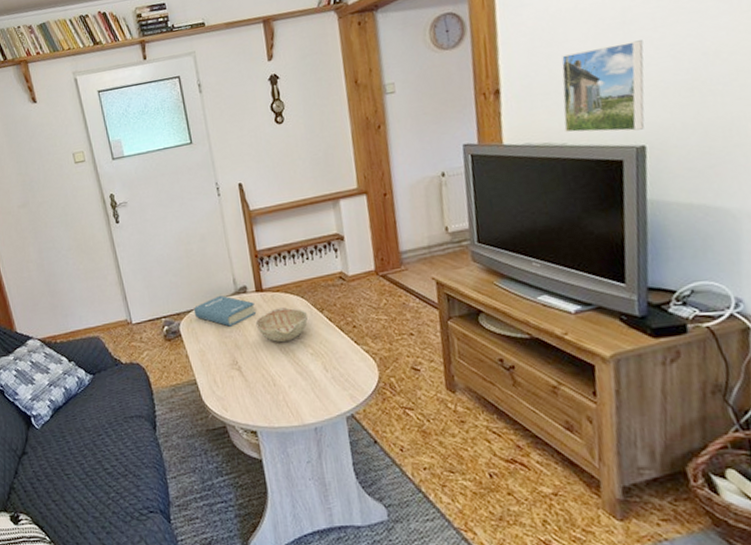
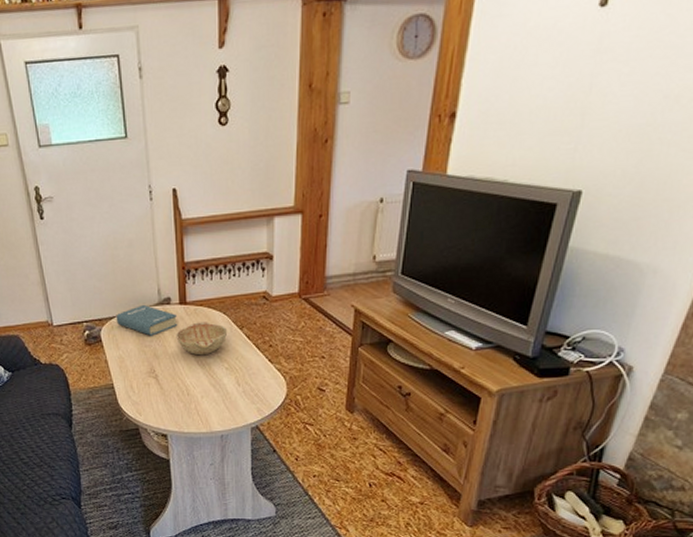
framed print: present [561,40,645,133] -> none [510,73,611,174]

